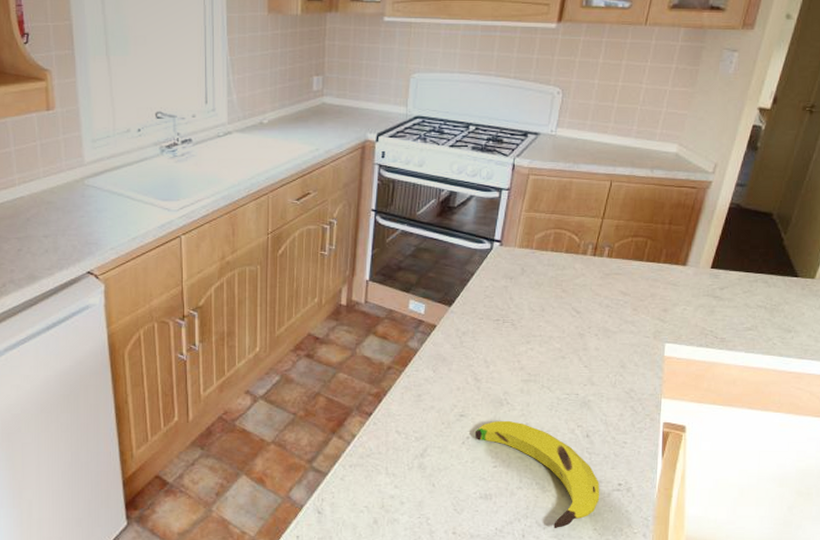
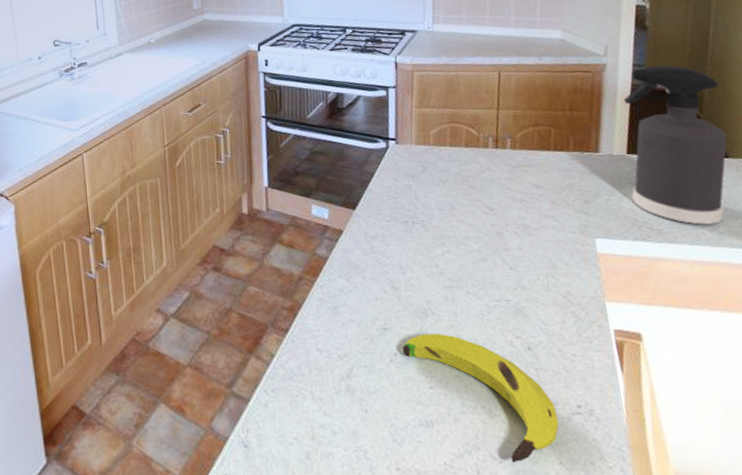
spray bottle: none [705,187,807,335] -> present [623,65,727,225]

